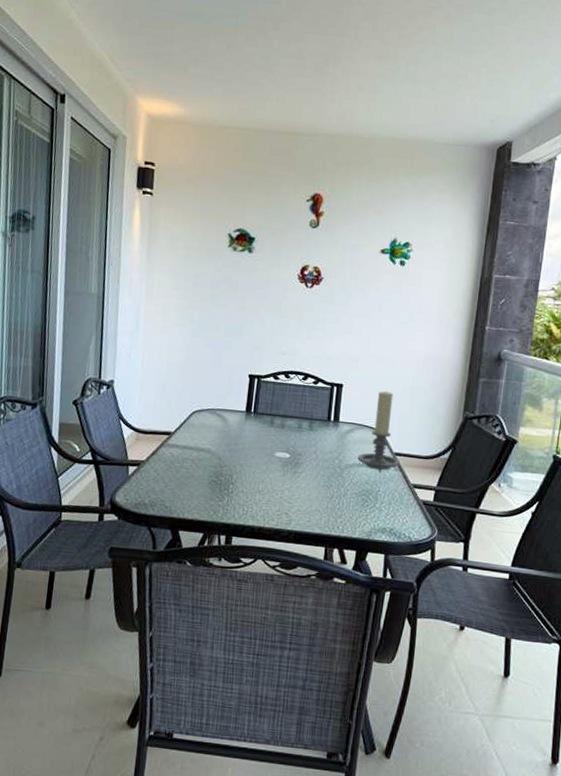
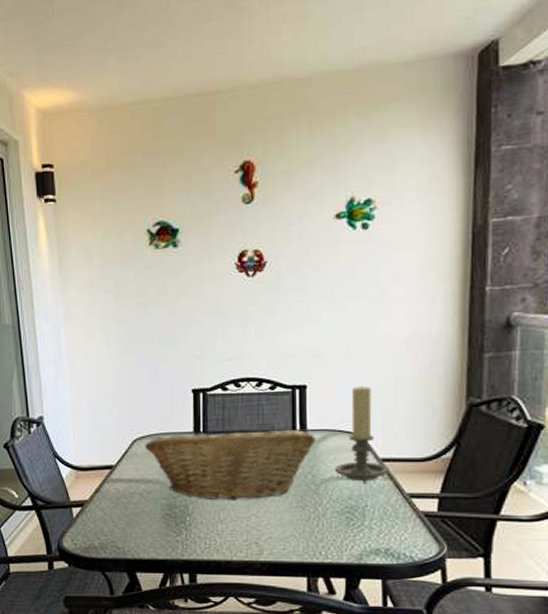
fruit basket: none [202,410,346,476] -> present [145,427,316,500]

